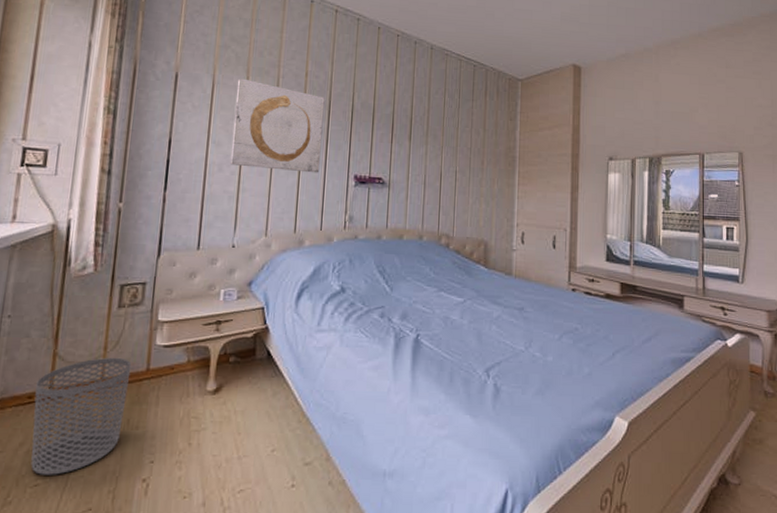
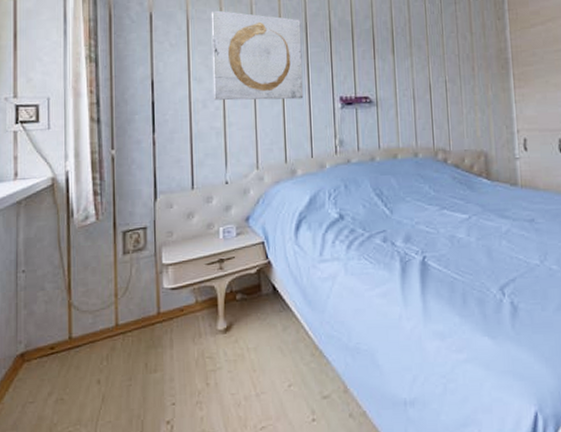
waste bin: present [30,357,132,475] -> none [56,303,143,422]

